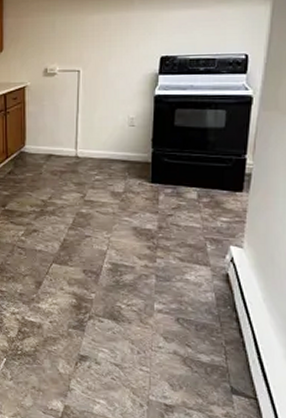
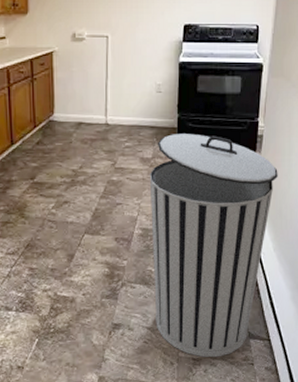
trash can: none [120,169,270,408] -> present [149,133,278,358]

